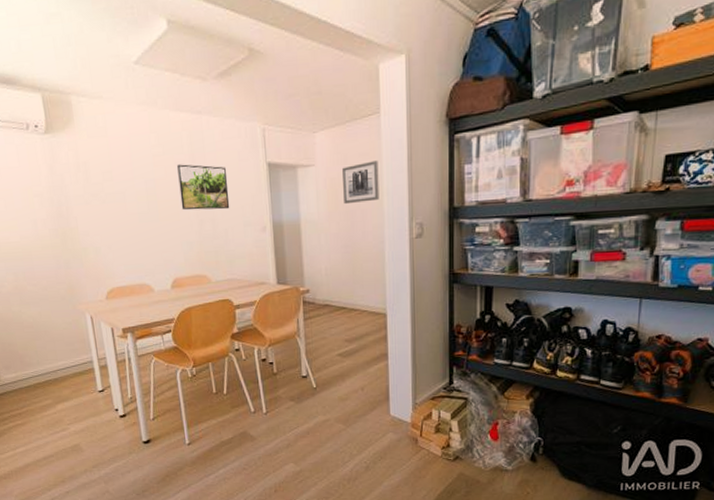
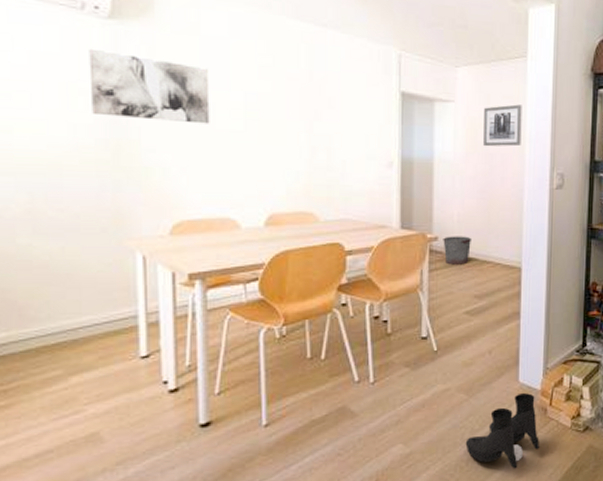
wall art: none [36,159,123,211] -> present [89,48,210,124]
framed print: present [177,164,230,210] -> none [290,80,352,138]
bucket: none [314,287,340,314] -> present [443,236,473,265]
boots: none [346,424,412,489] -> present [465,392,539,469]

